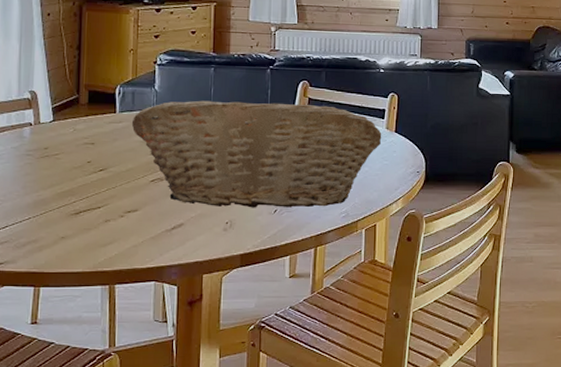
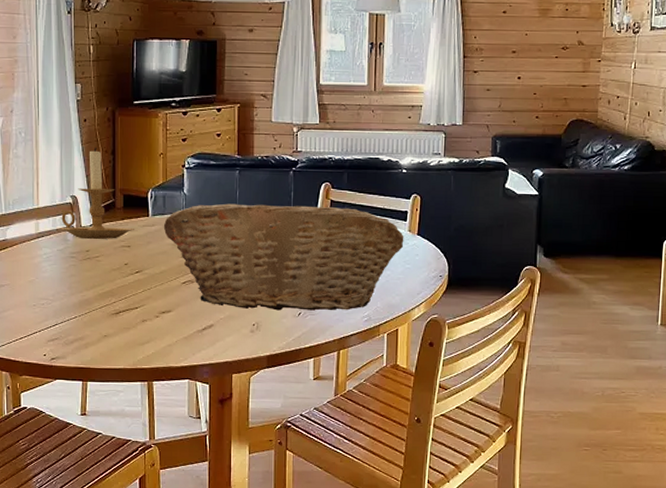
candle holder: none [14,41,99,137] -> present [59,147,134,240]

